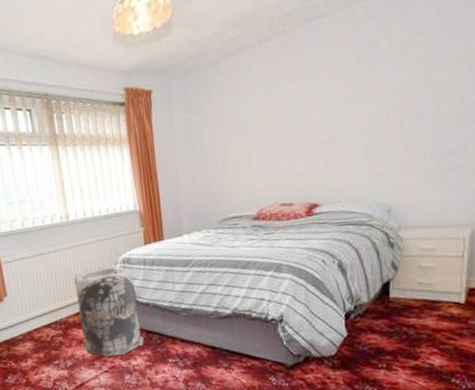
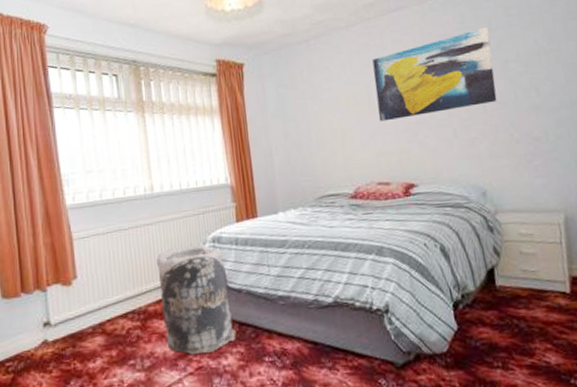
wall art: none [284,31,417,143] -> present [372,27,497,122]

